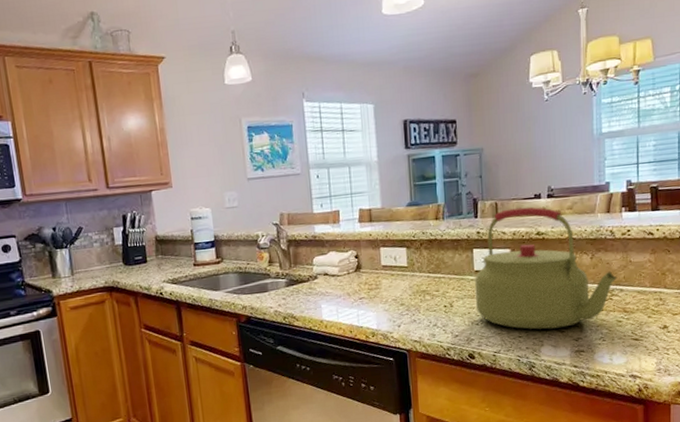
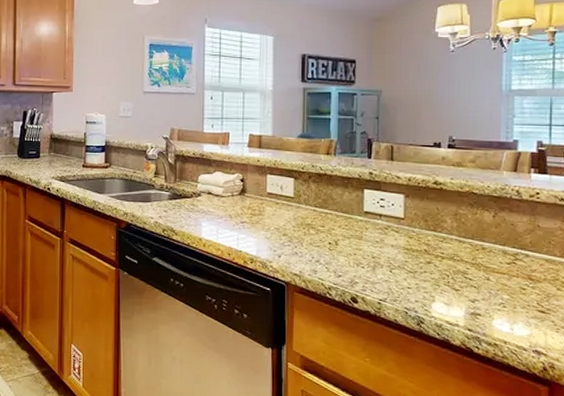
kettle: present [474,207,618,330] -> none [362,154,523,286]

